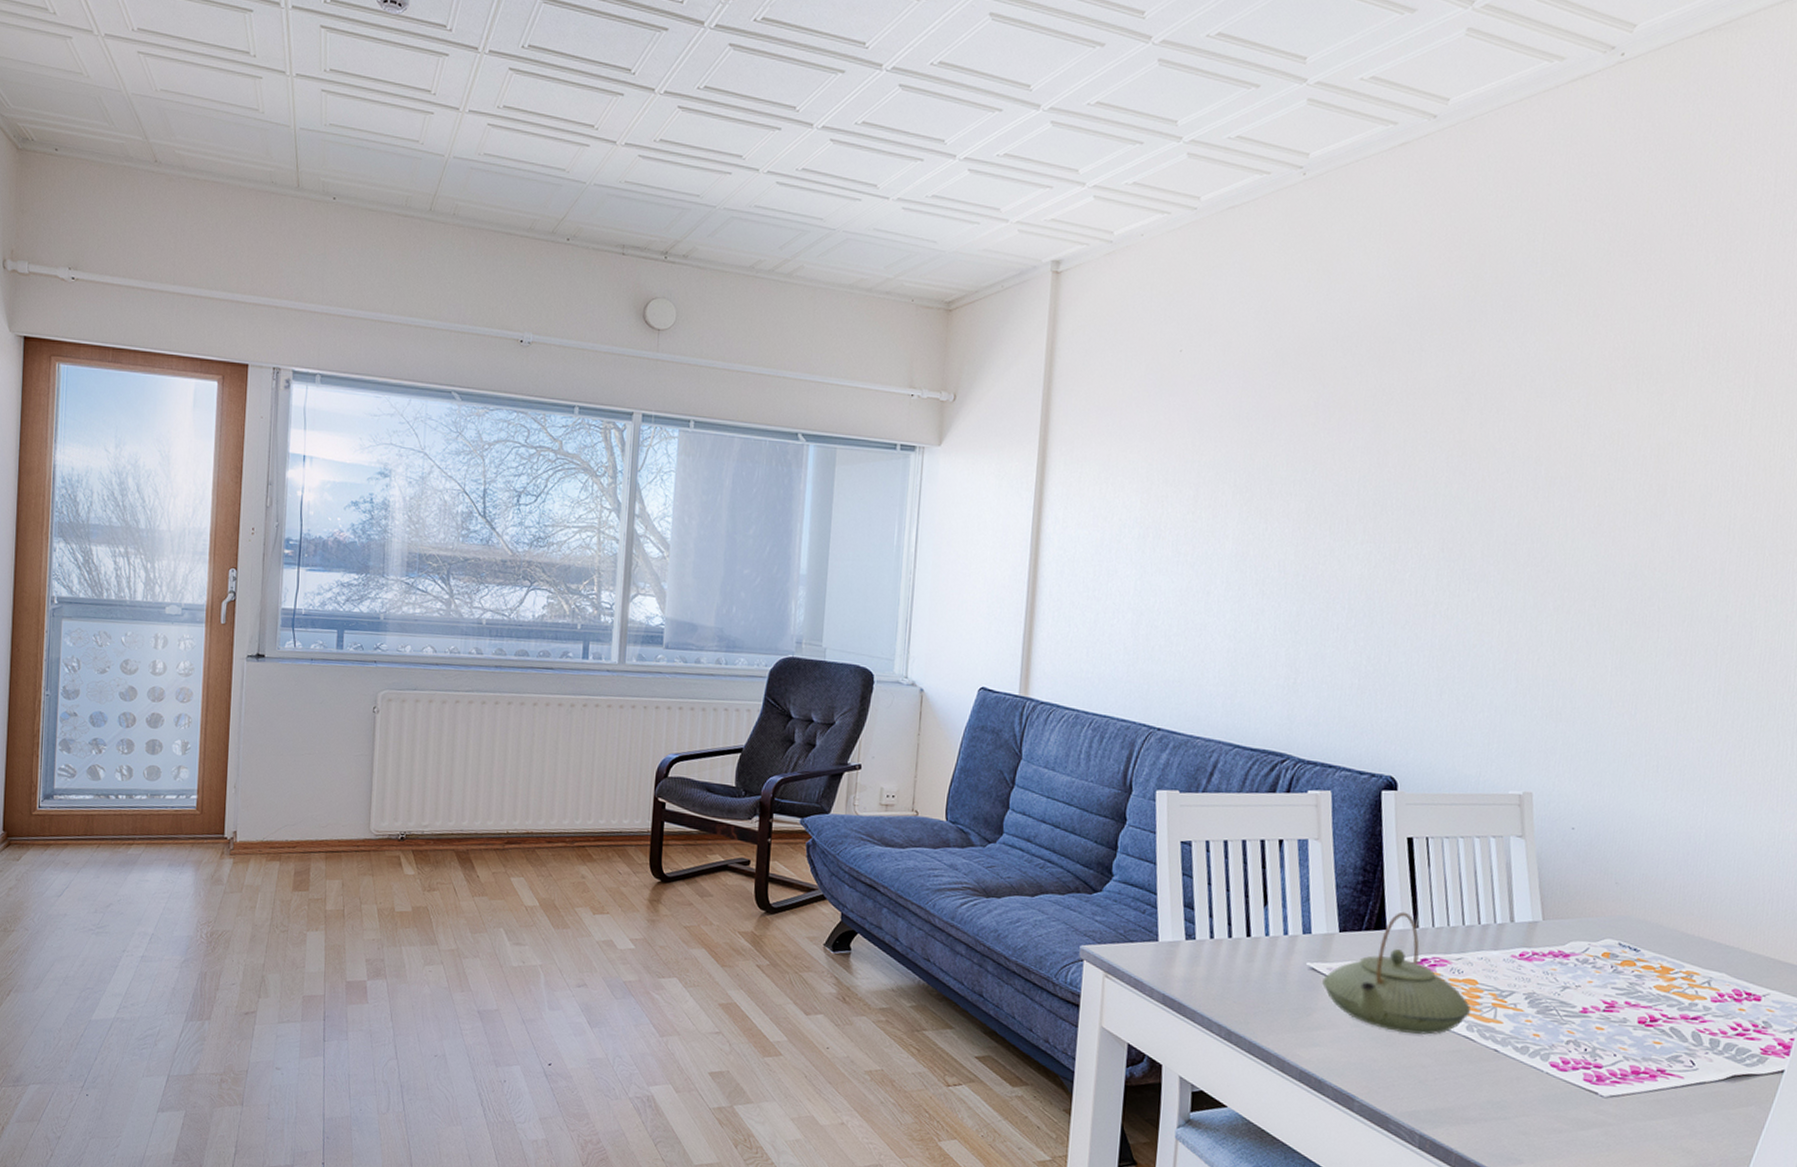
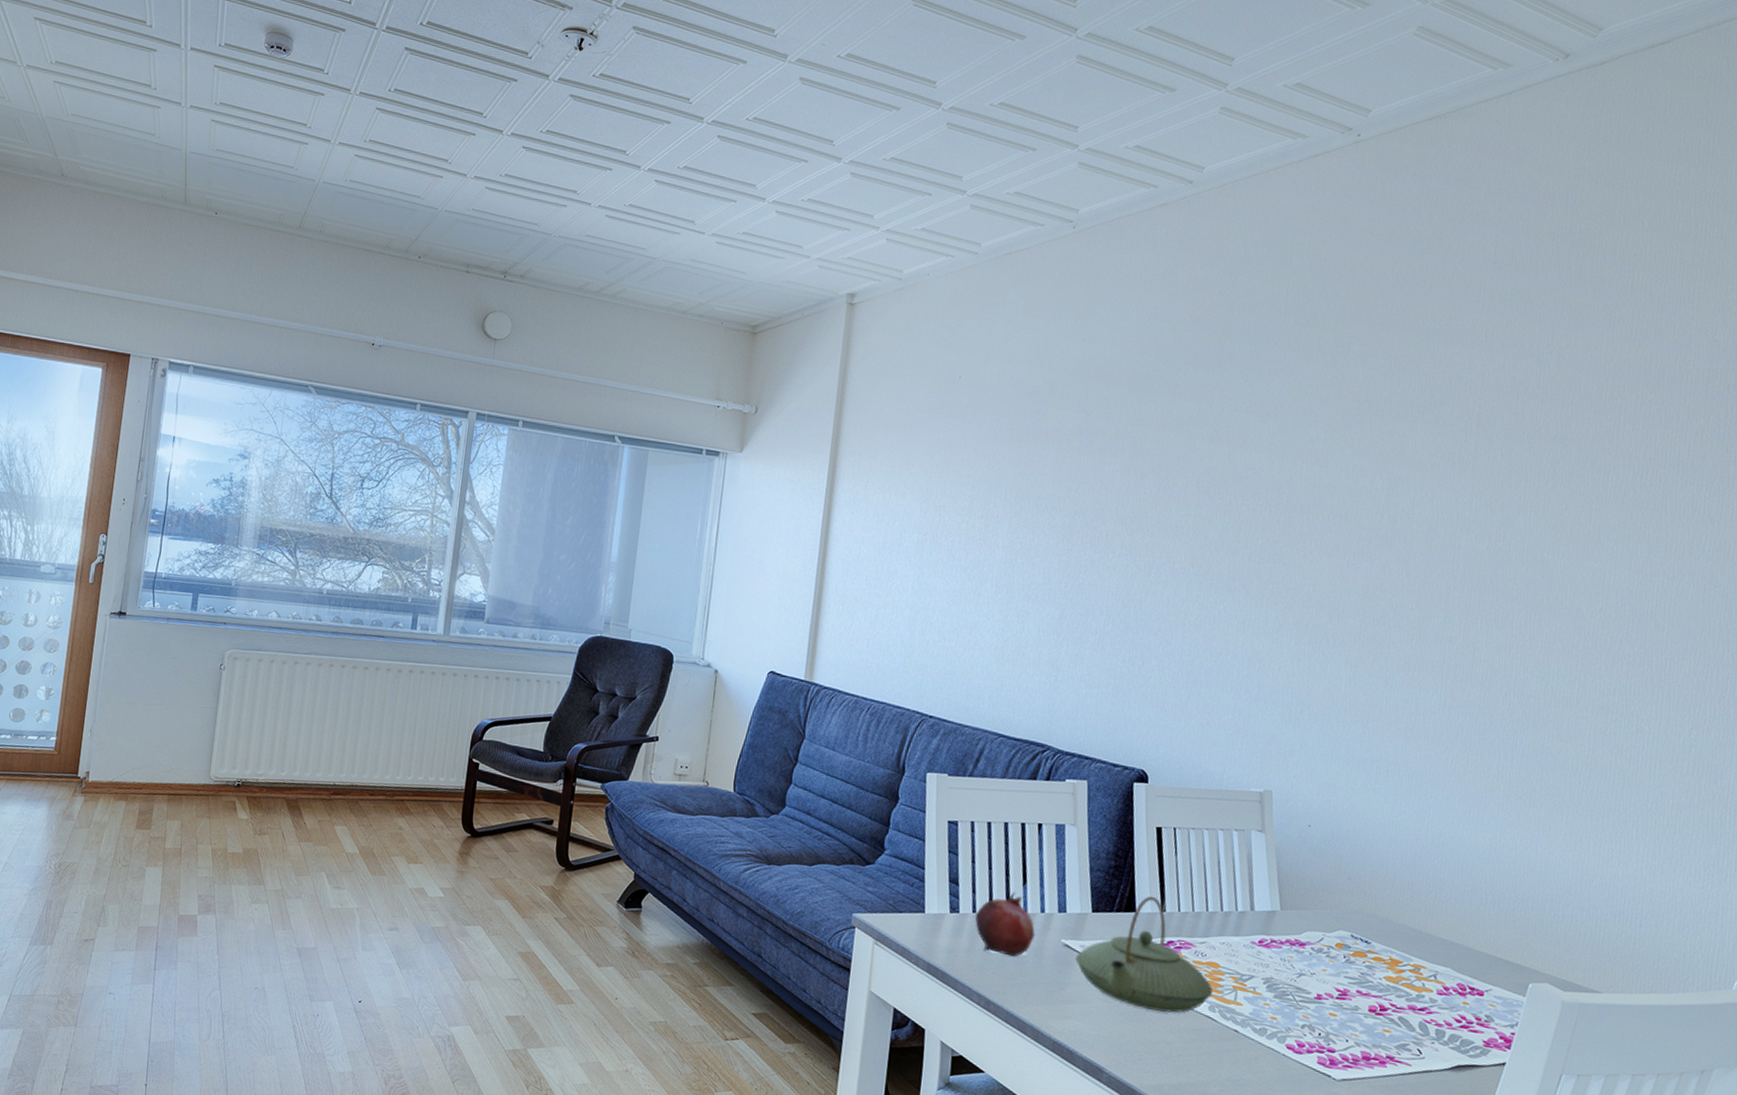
fruit: none [1212,914,1278,984] -> present [975,892,1035,957]

